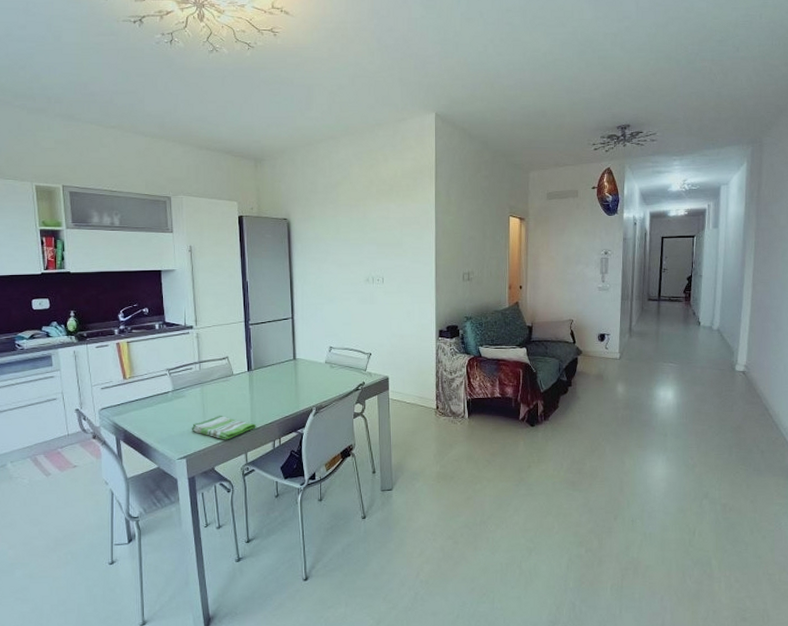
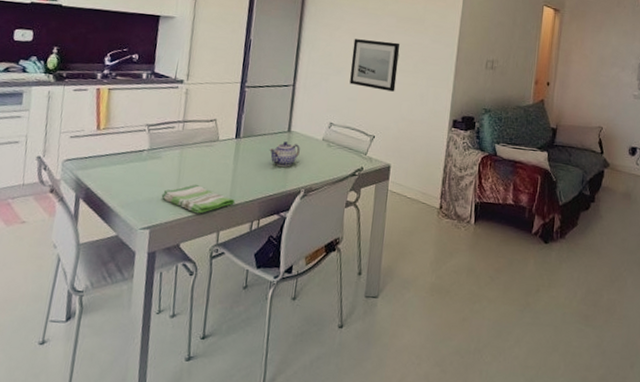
teapot: none [279,368,307,390] -> present [268,141,300,167]
wall art: none [341,267,384,312] -> present [349,39,401,92]

